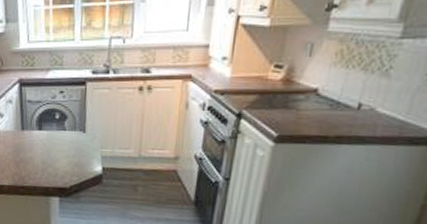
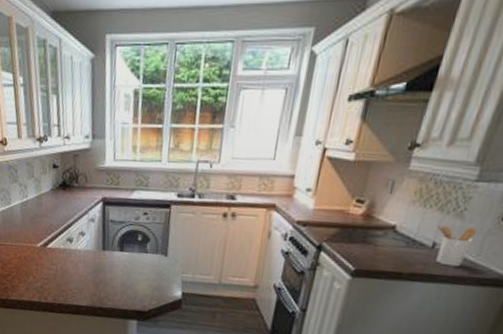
utensil holder: none [361,86,406,127] -> present [436,225,478,267]

